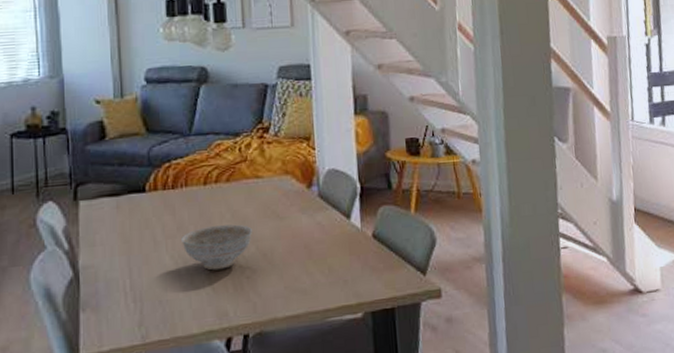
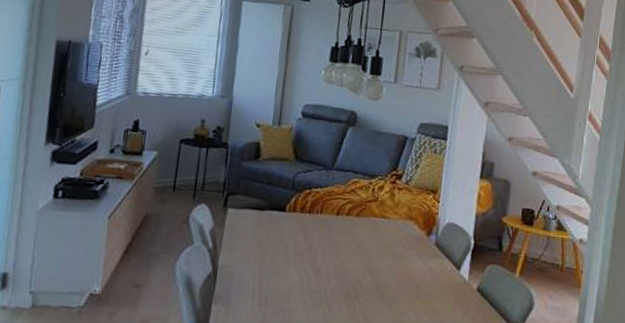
decorative bowl: present [181,224,252,271] -> none [309,252,372,292]

